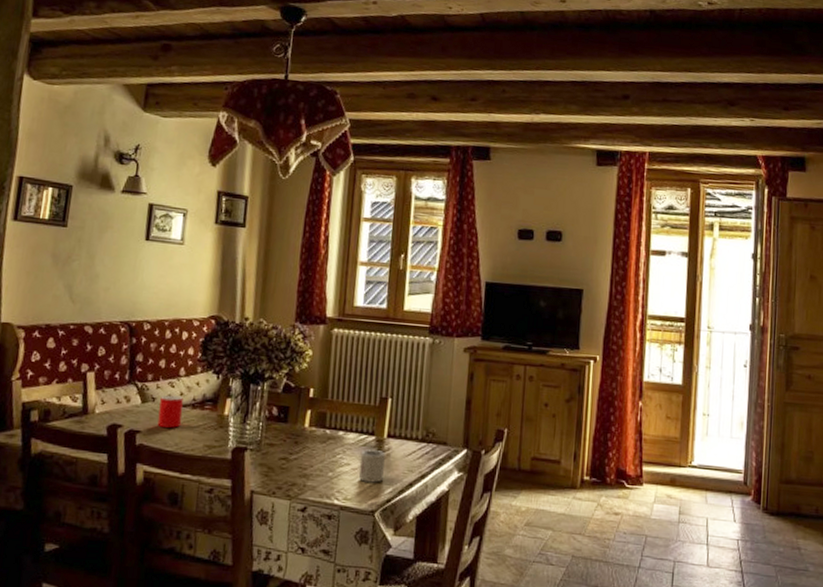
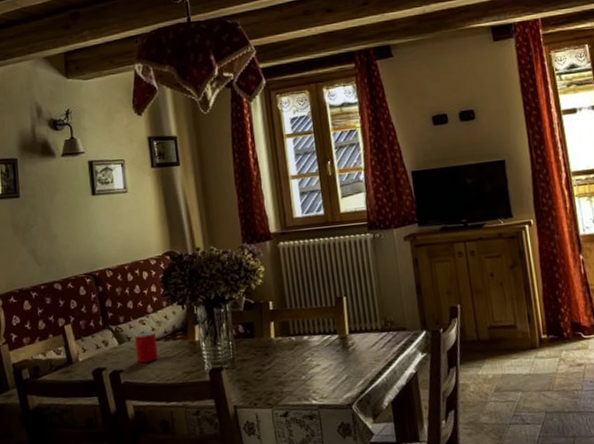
cup: present [358,450,385,483] -> none [327,347,354,379]

